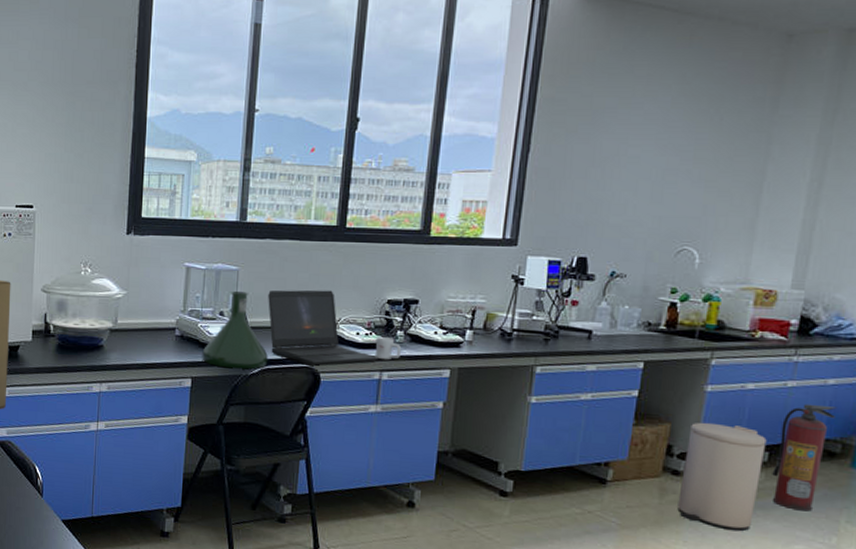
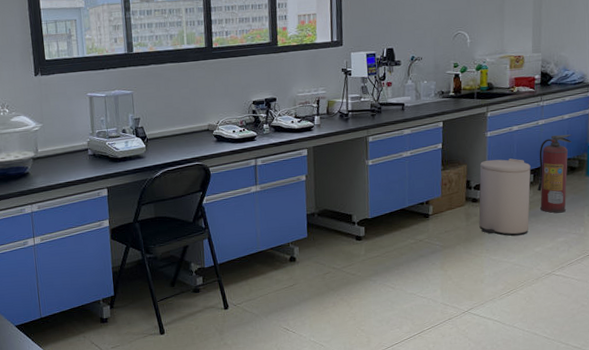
flask: present [202,290,268,370] -> none [112,110,167,176]
laptop computer: present [268,290,379,367] -> none [159,100,253,164]
mug: present [374,337,401,361] -> none [248,131,269,150]

